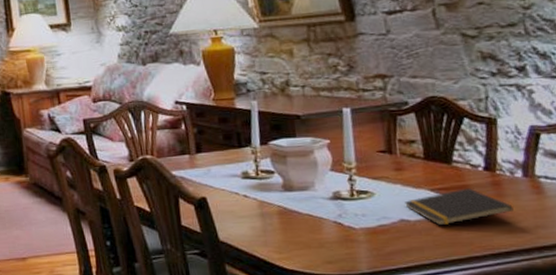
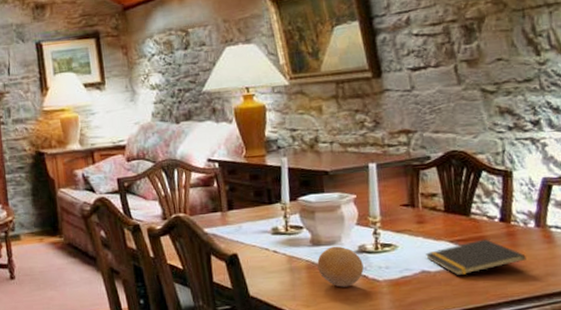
fruit: none [289,192,339,234] -> present [317,246,364,288]

